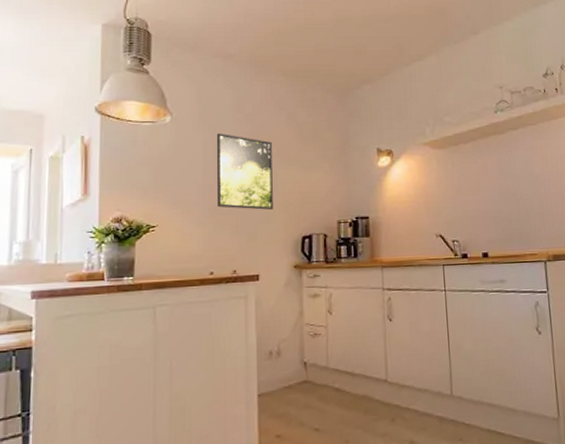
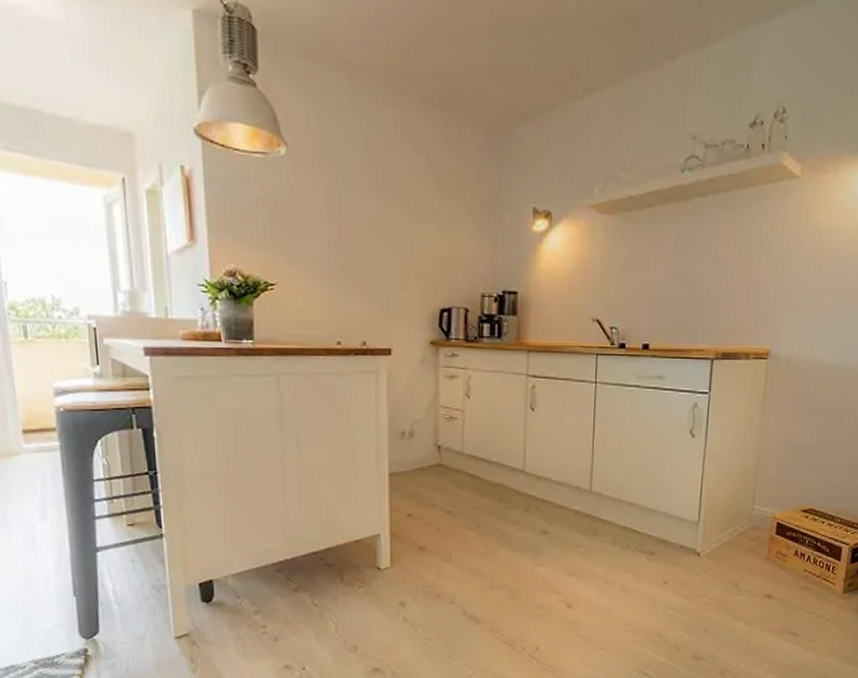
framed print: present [216,133,273,210] -> none [341,174,408,274]

